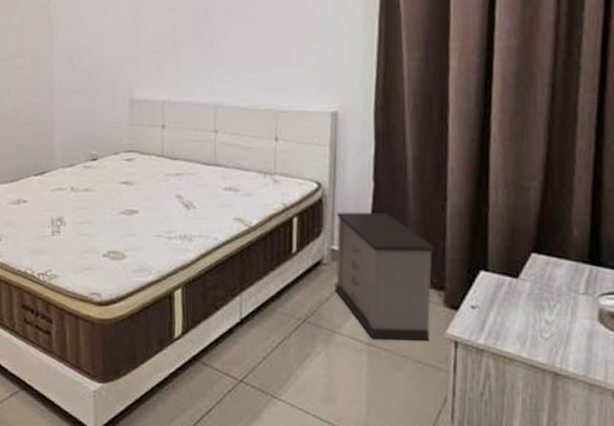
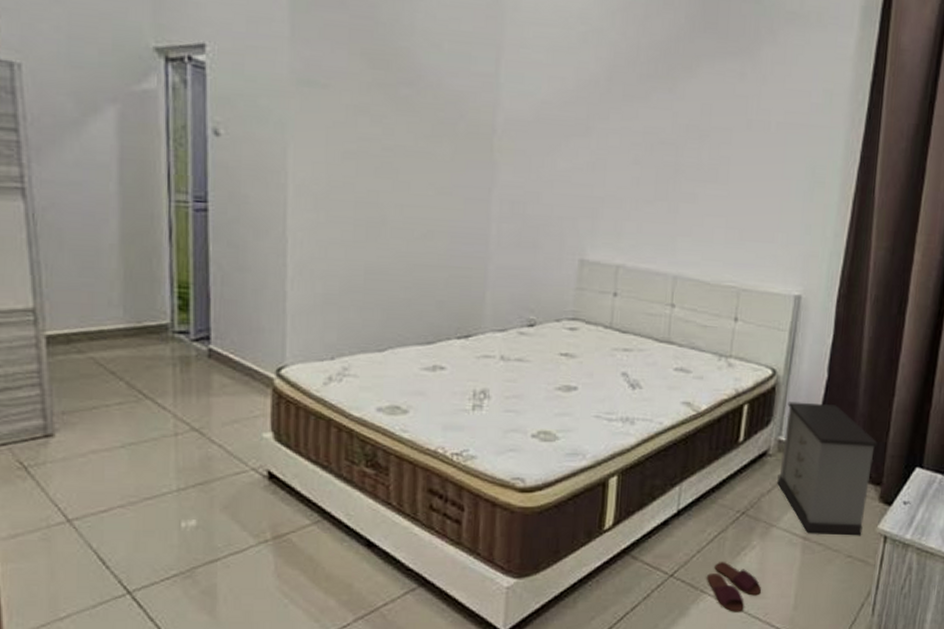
slippers: none [276,367,331,417] -> present [707,561,761,612]

